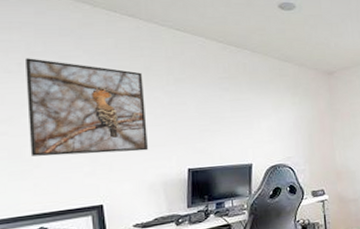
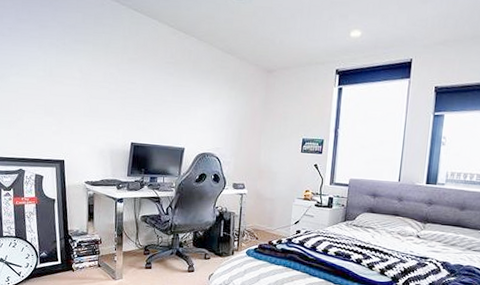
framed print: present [24,58,148,157] -> none [14,24,103,121]

